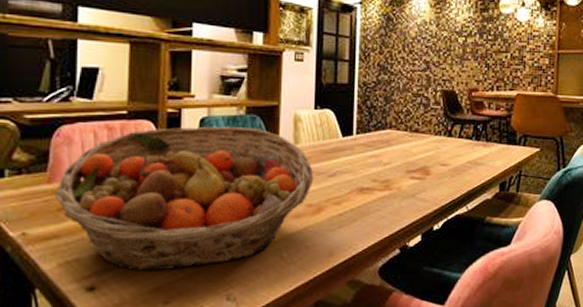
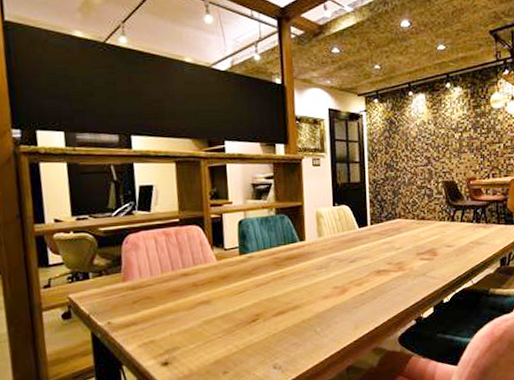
fruit basket: present [55,126,314,272] -> none [129,225,338,349]

